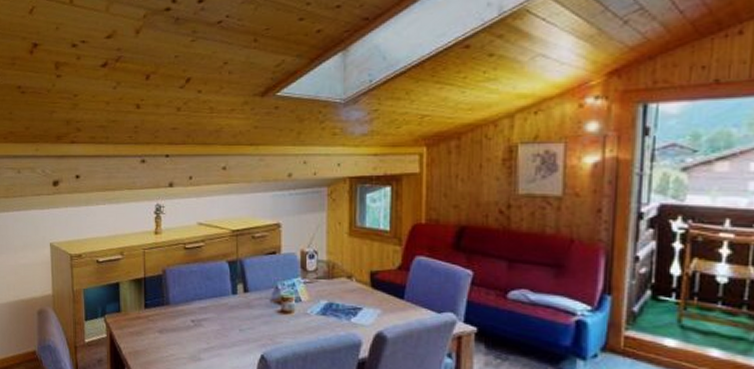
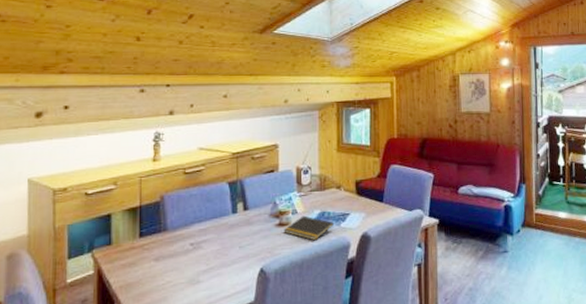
notepad: none [286,304,343,334] -> present [284,215,334,241]

